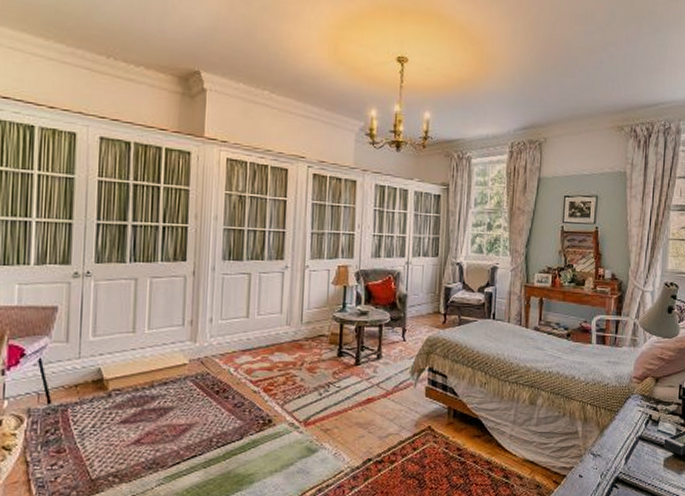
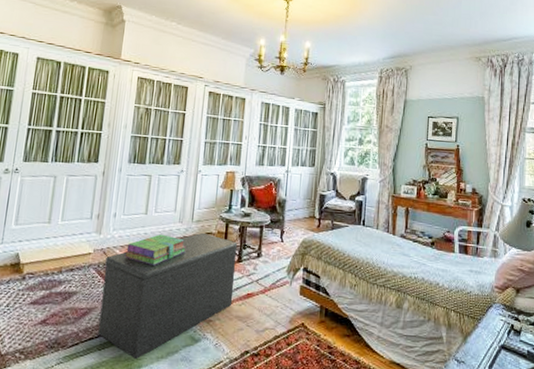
bench: none [202,335,355,476] -> present [98,232,238,360]
stack of books: none [226,339,296,374] -> present [124,234,187,265]

